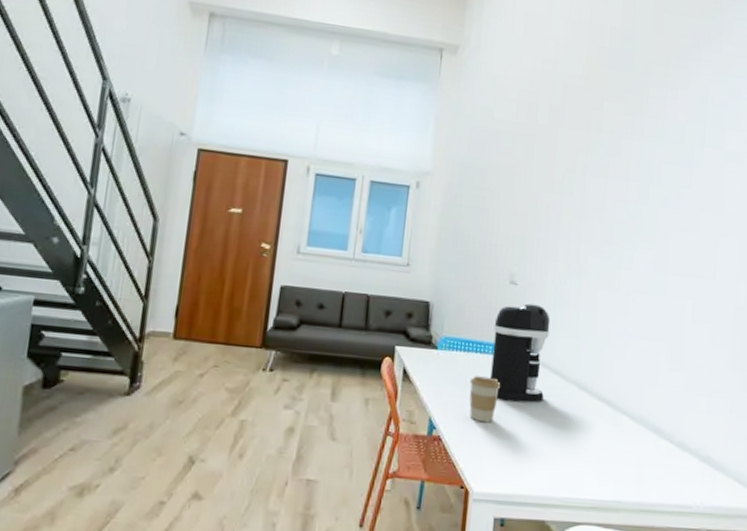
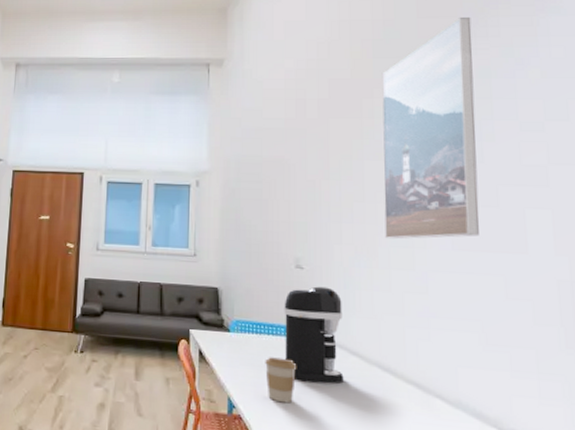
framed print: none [597,37,699,261] -> present [381,16,479,240]

